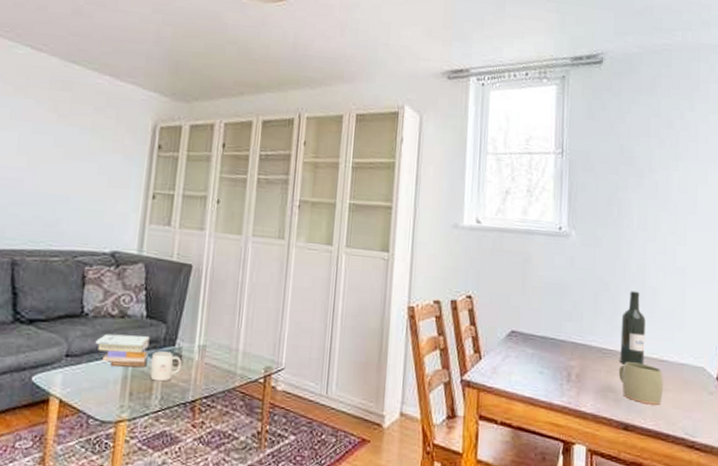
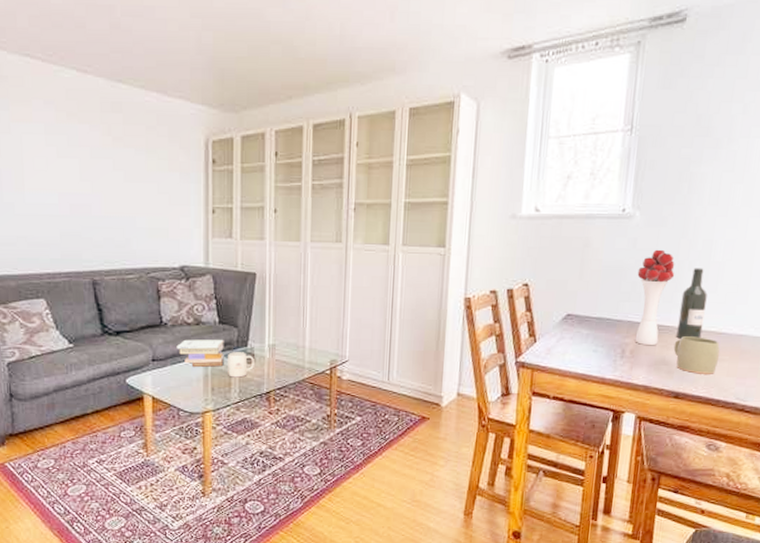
flower bouquet: none [577,269,613,371] -> present [635,249,675,346]

